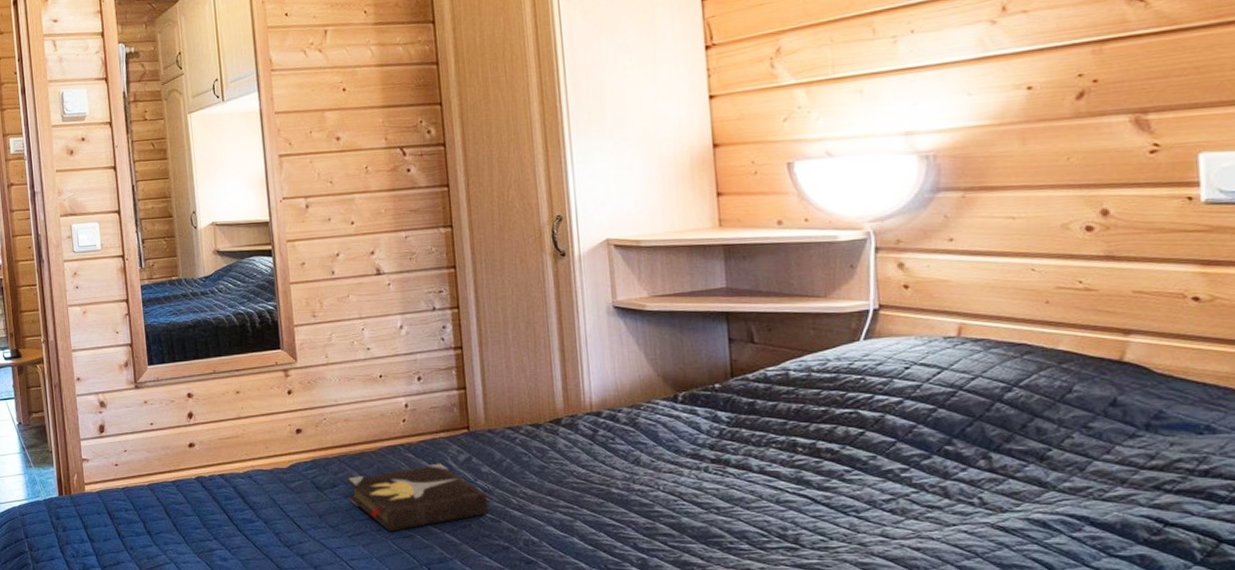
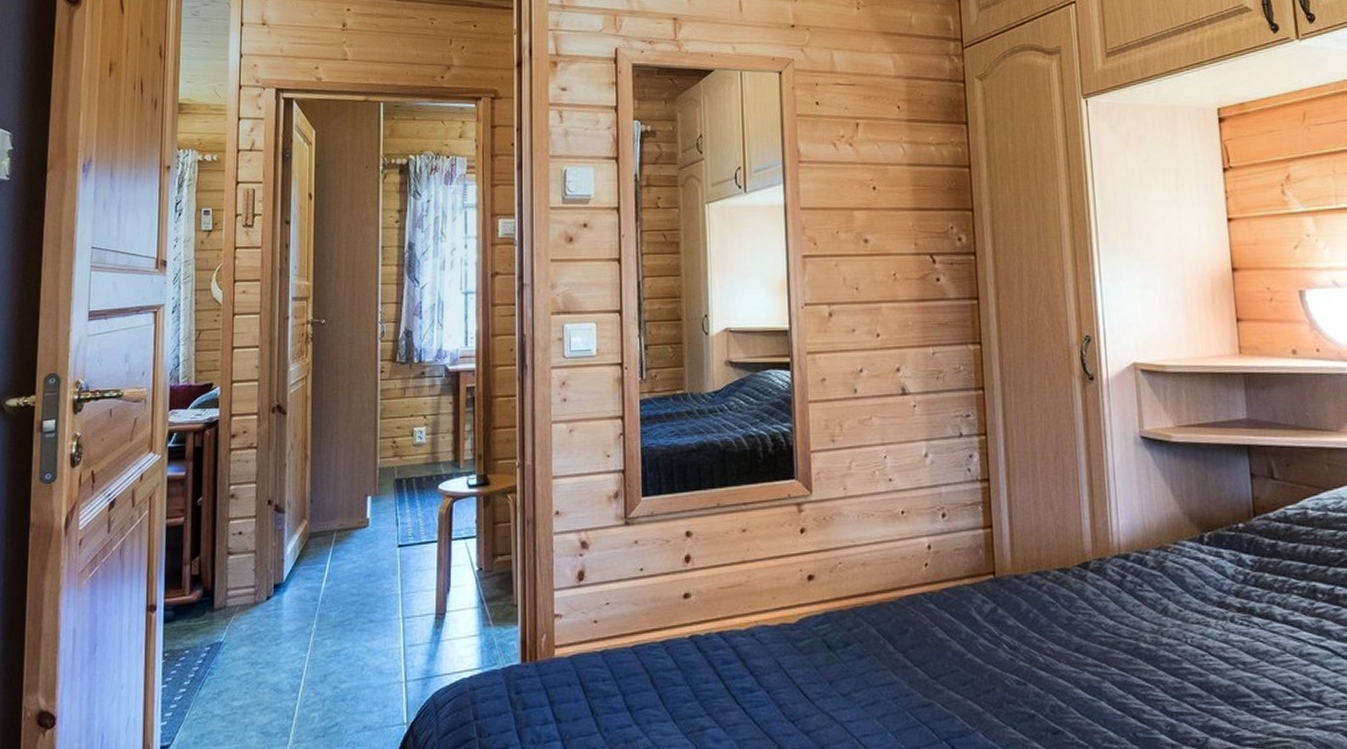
hardback book: present [348,463,489,532] -> none [863,615,1015,700]

